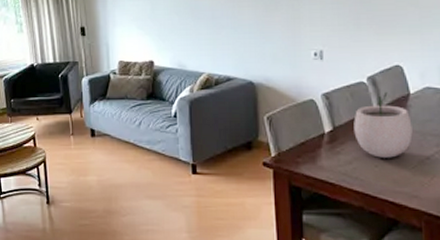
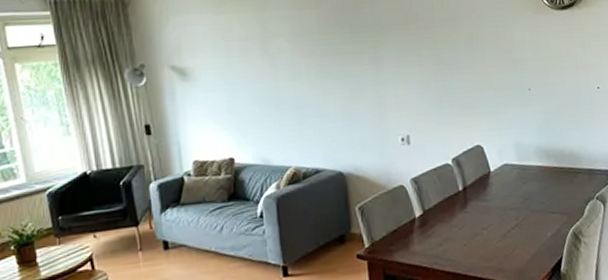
plant pot: present [354,92,413,158] -> none [442,172,495,237]

